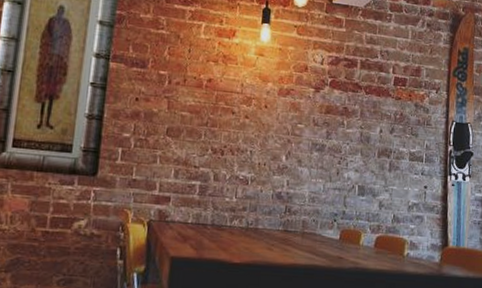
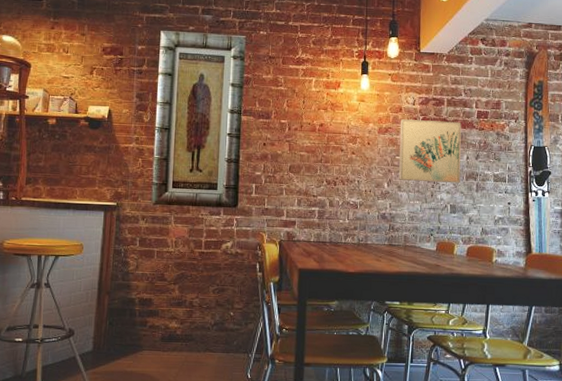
wall art: none [300,80,376,161] -> present [399,119,461,184]

